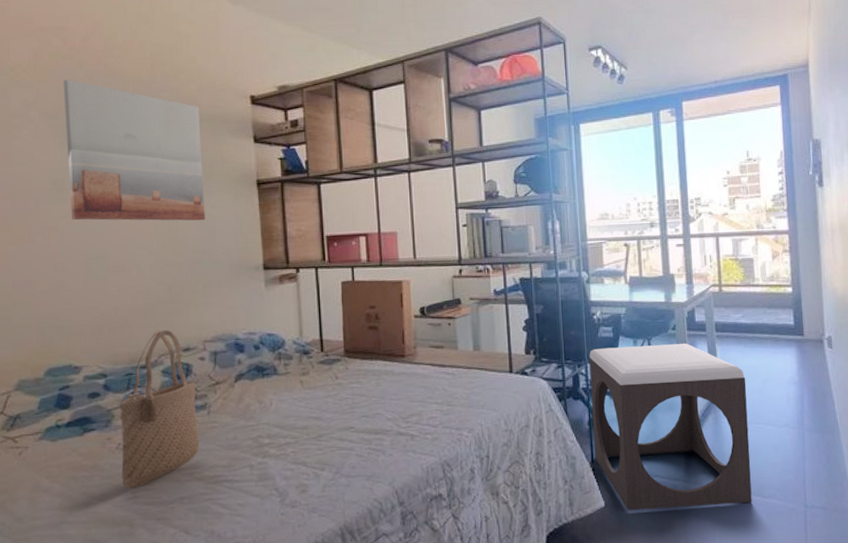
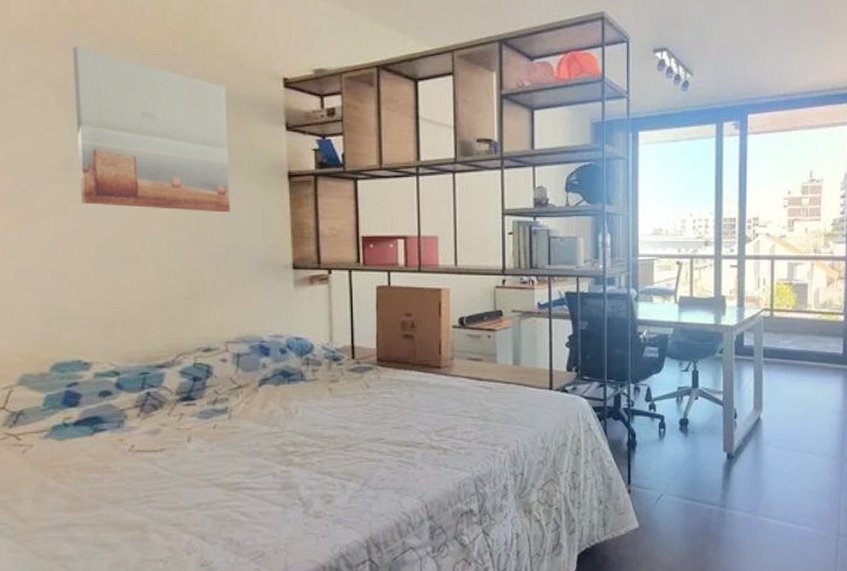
tote bag: present [119,329,199,489] -> none [133,328,219,493]
footstool: present [589,344,752,510] -> none [632,368,790,532]

